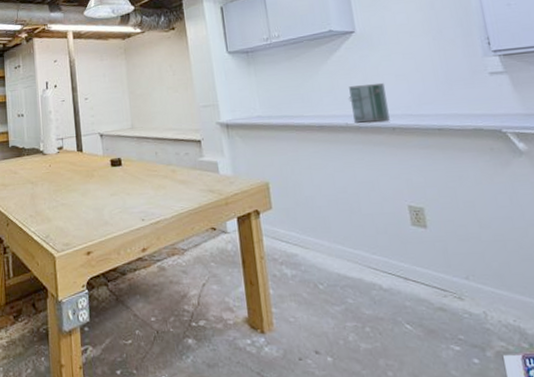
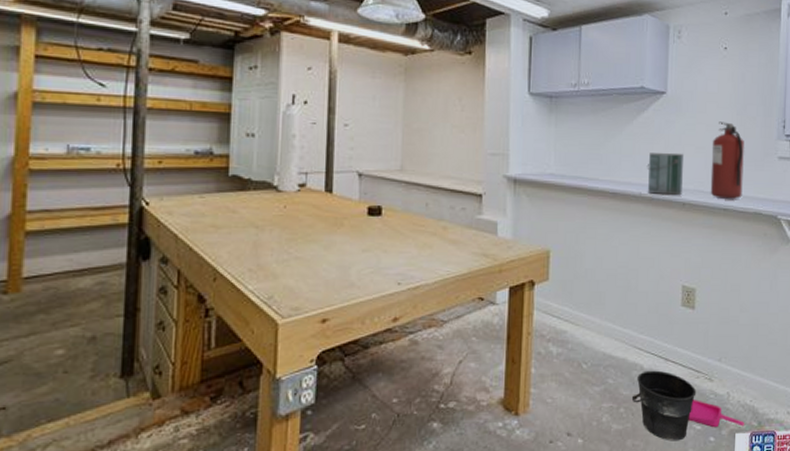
bucket: none [375,289,448,362] -> present [631,370,697,441]
fire extinguisher: none [411,48,457,120] -> present [710,121,744,200]
dustpan: none [443,319,513,349] -> present [688,400,744,428]

